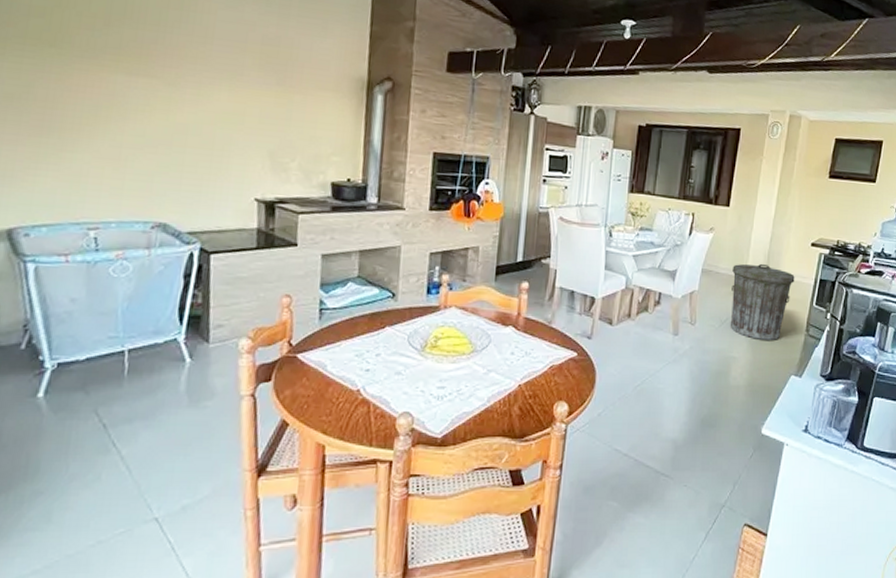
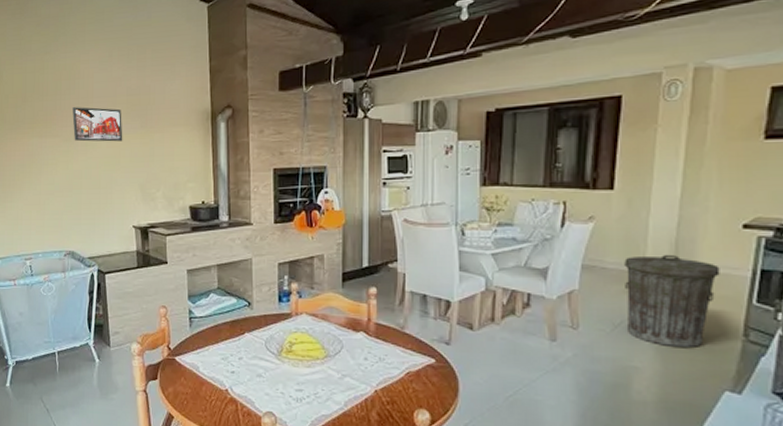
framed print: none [180,45,253,97] -> present [72,107,123,142]

